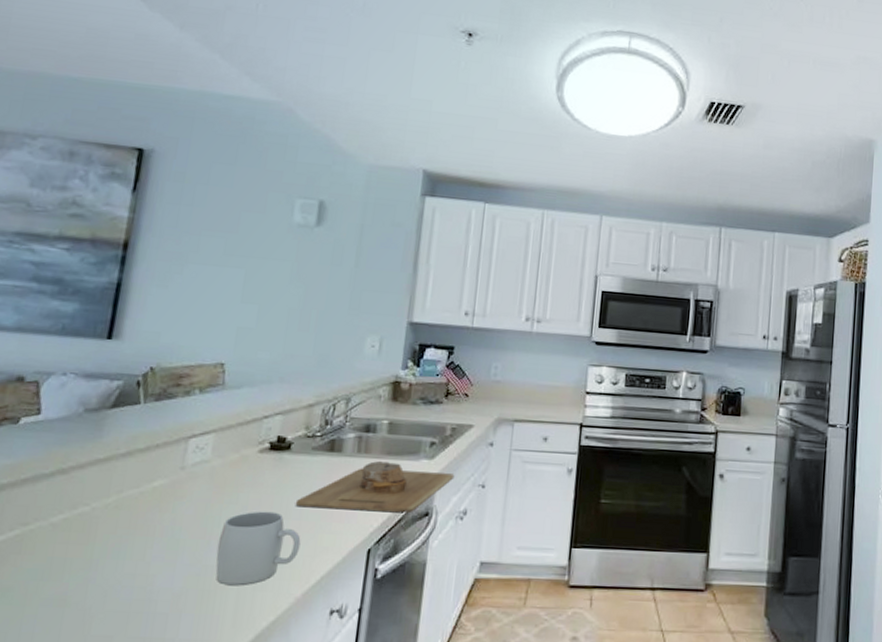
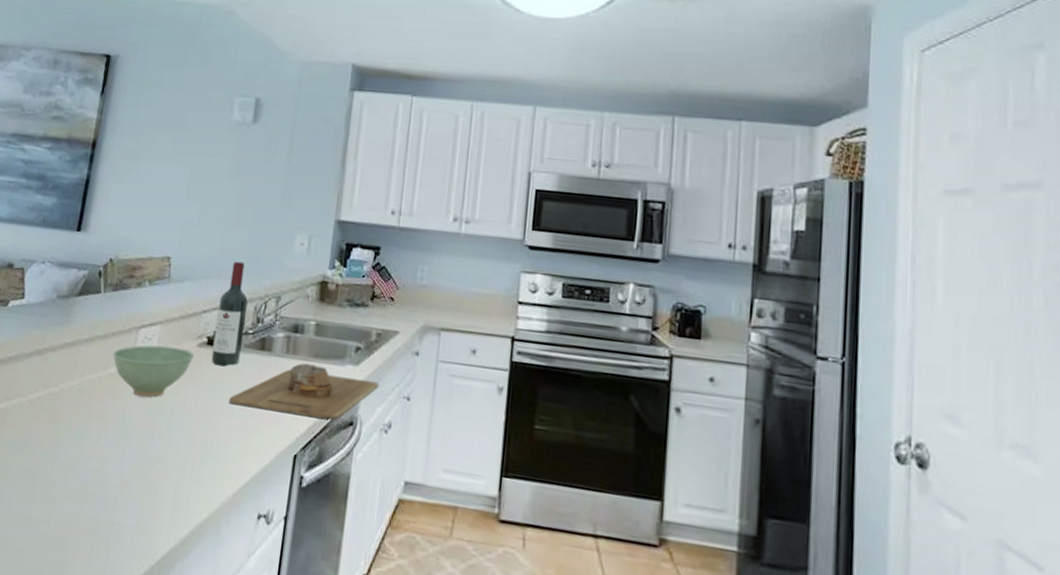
bowl: none [157,454,255,508] -> present [113,345,194,397]
mug: present [215,511,301,586] -> none [158,405,233,479]
wine bottle: none [274,365,315,470] -> present [211,261,248,366]

